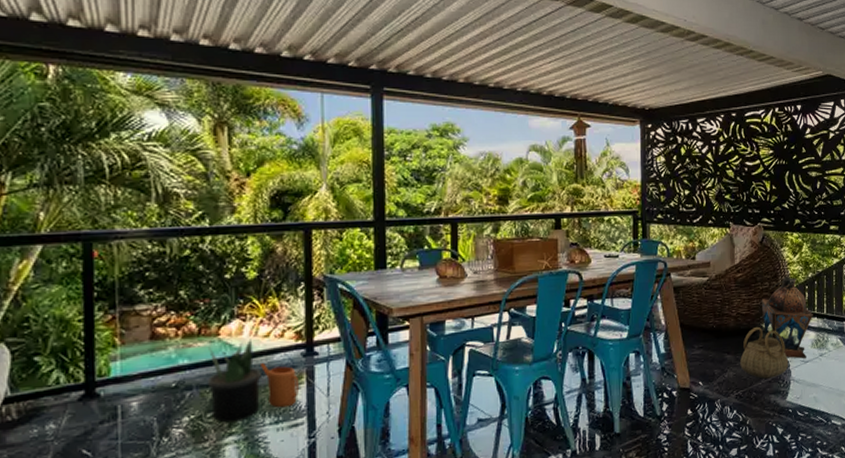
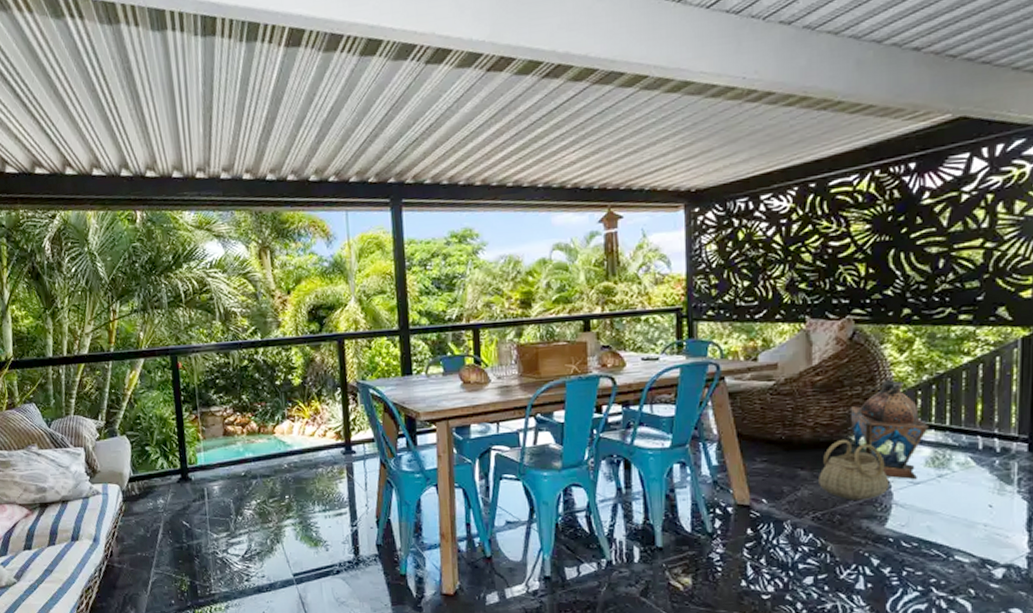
planter: present [208,338,261,422] -> none [267,437,310,507]
watering can: present [261,362,299,408] -> none [308,458,341,499]

